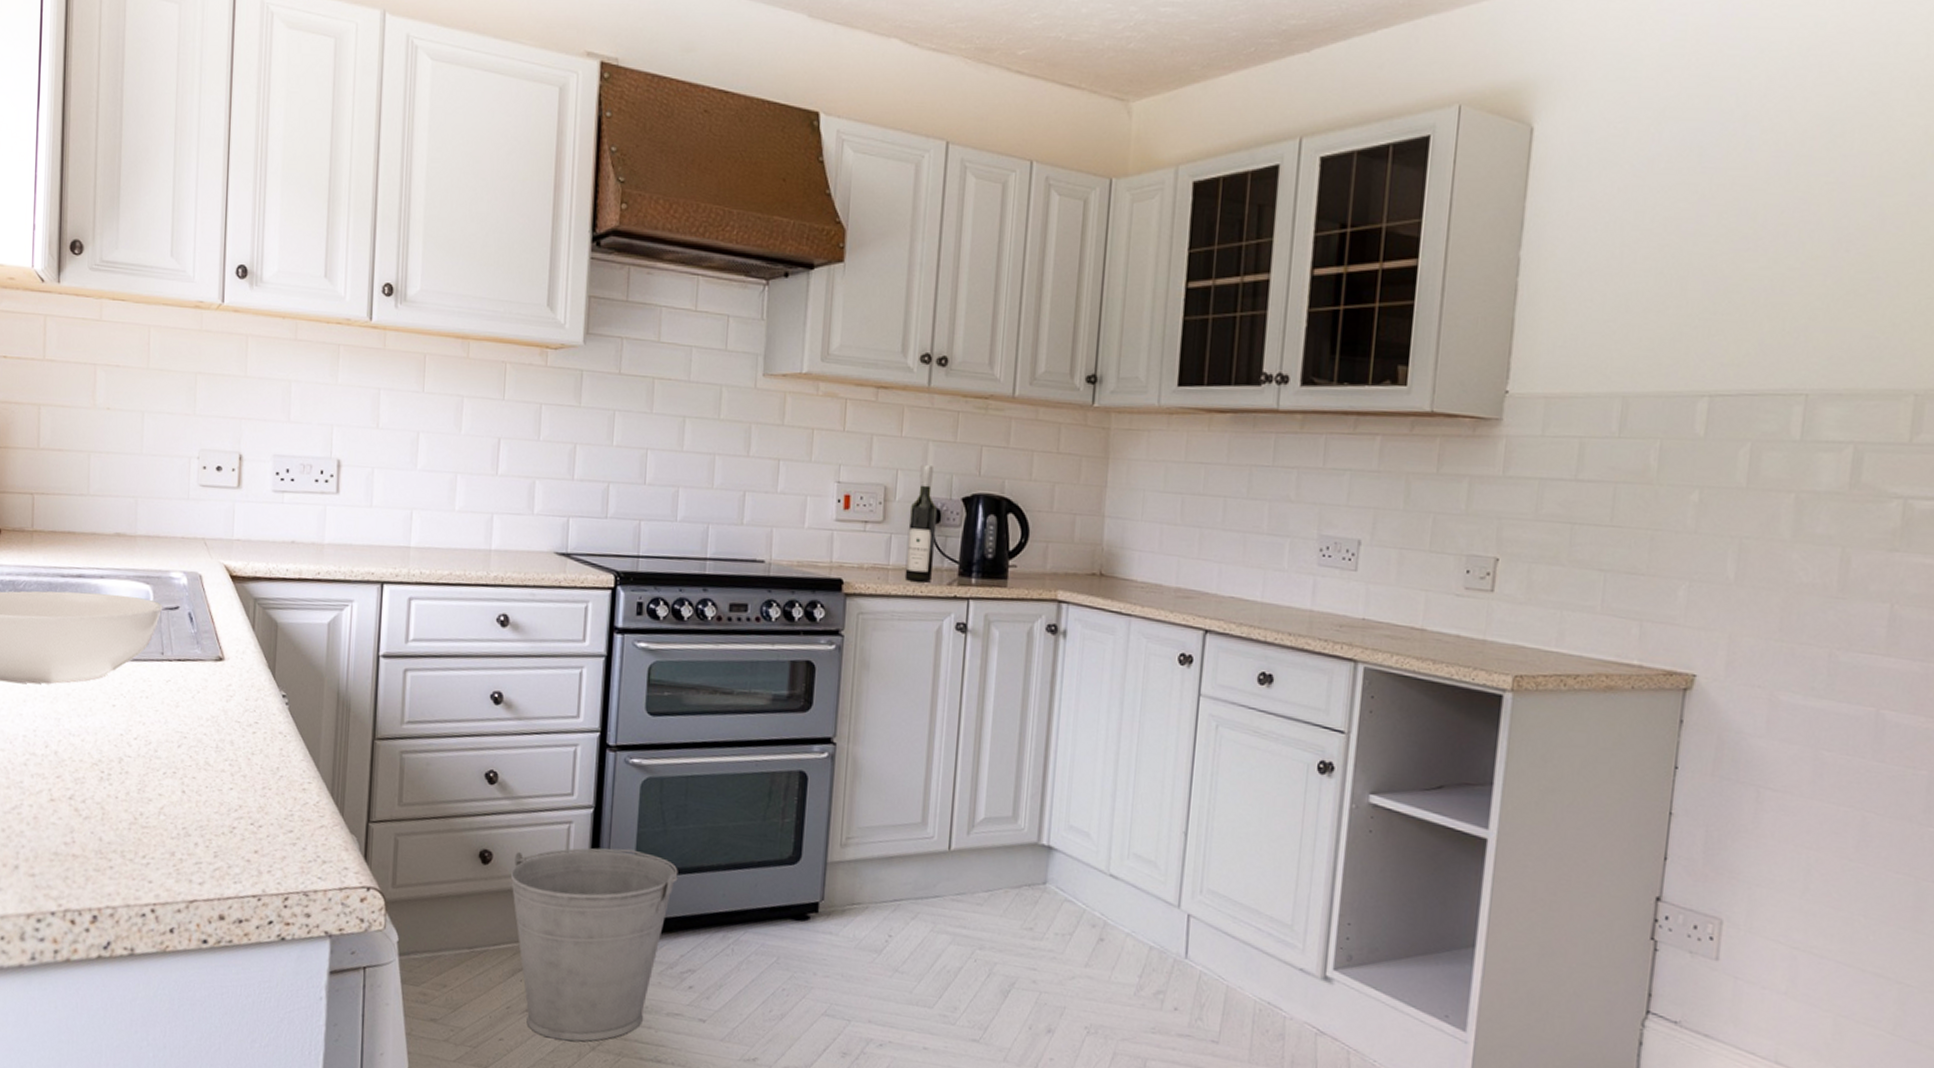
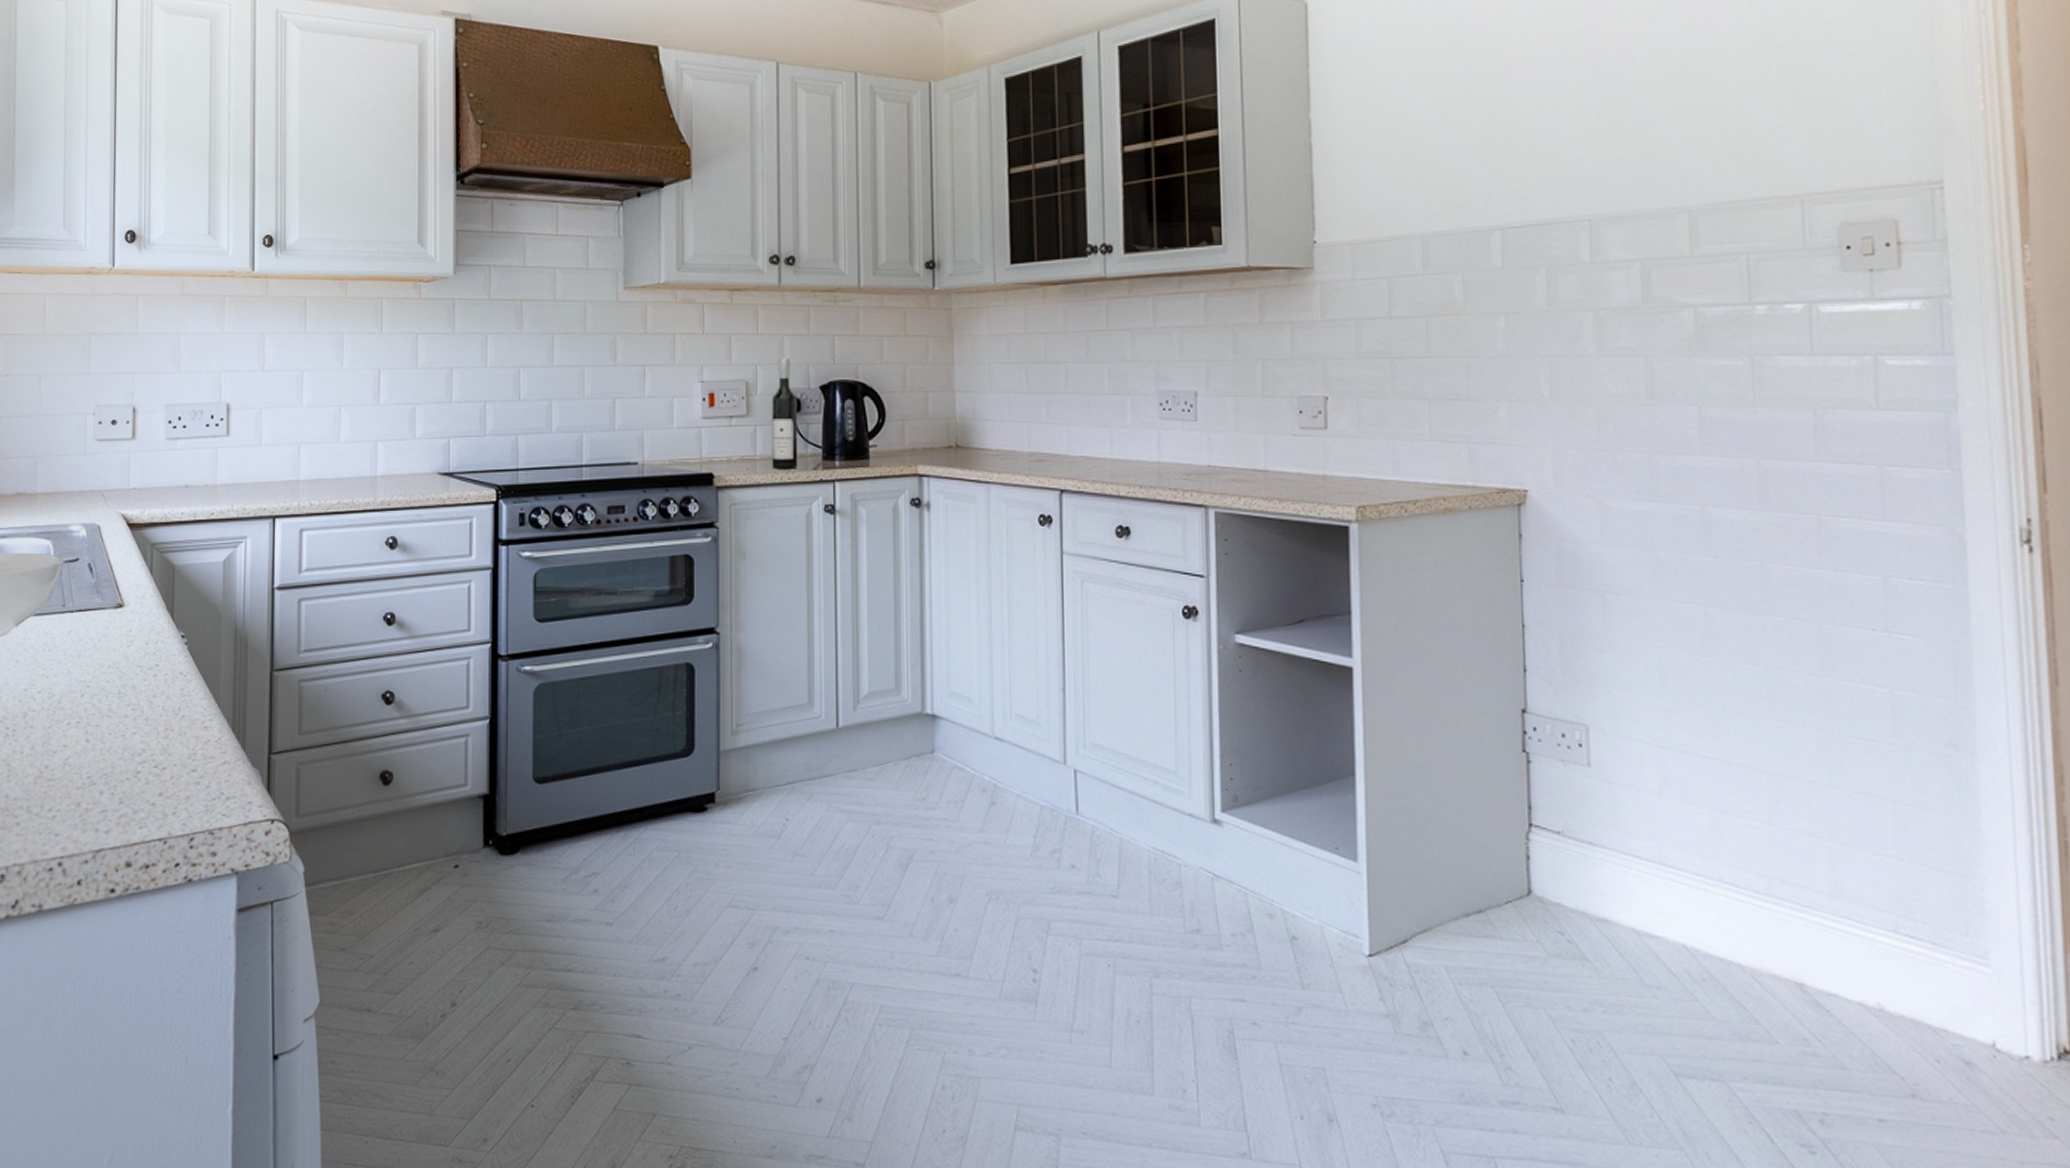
bucket: present [510,848,678,1042] -> none [411,756,576,959]

